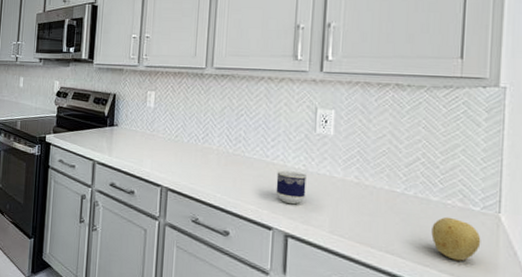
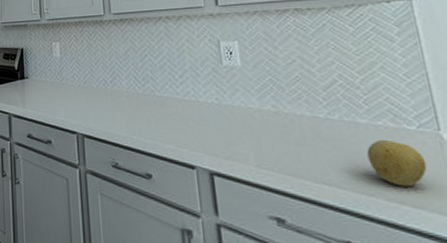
cup: present [276,170,307,205] -> none [190,106,224,140]

